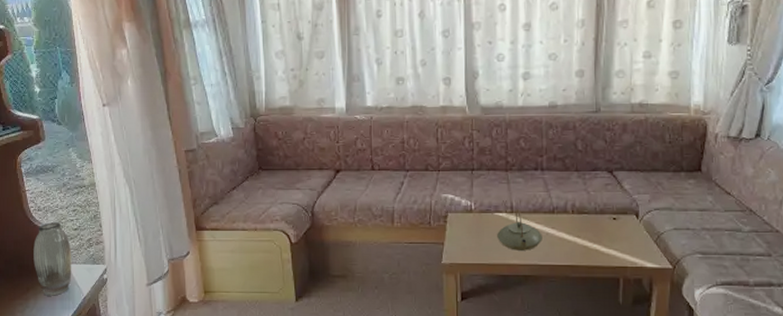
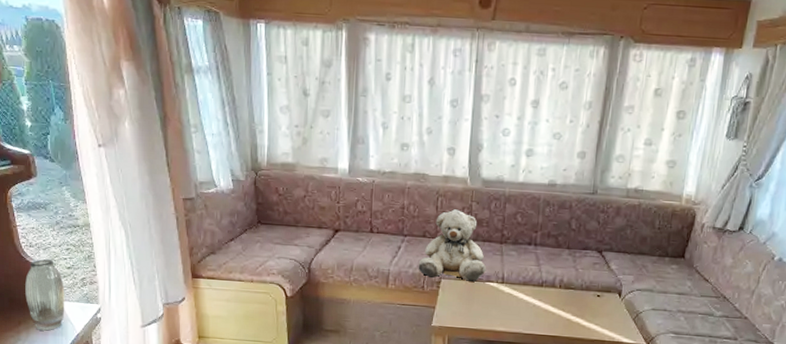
teddy bear: none [423,139,494,213] -> present [418,209,487,282]
teapot: present [497,209,543,250] -> none [486,280,529,320]

